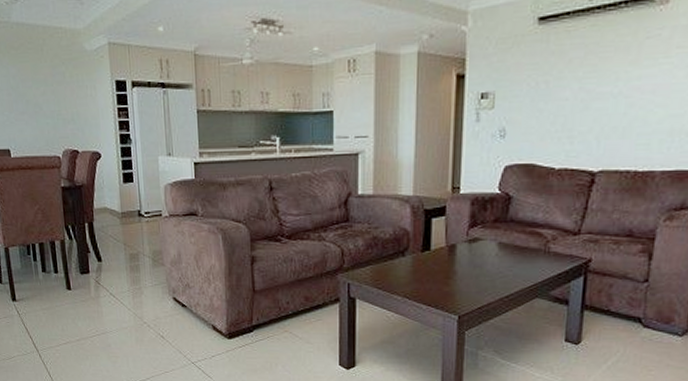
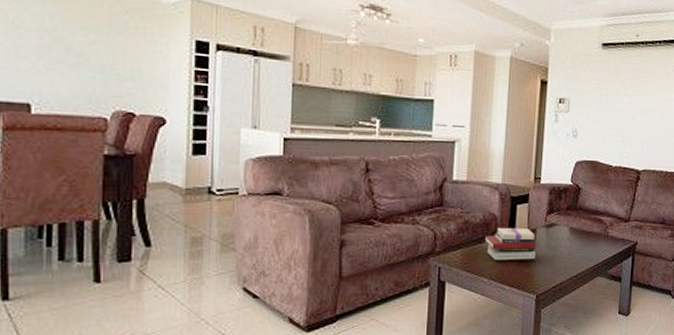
books: none [395,244,457,279] -> present [484,228,536,261]

